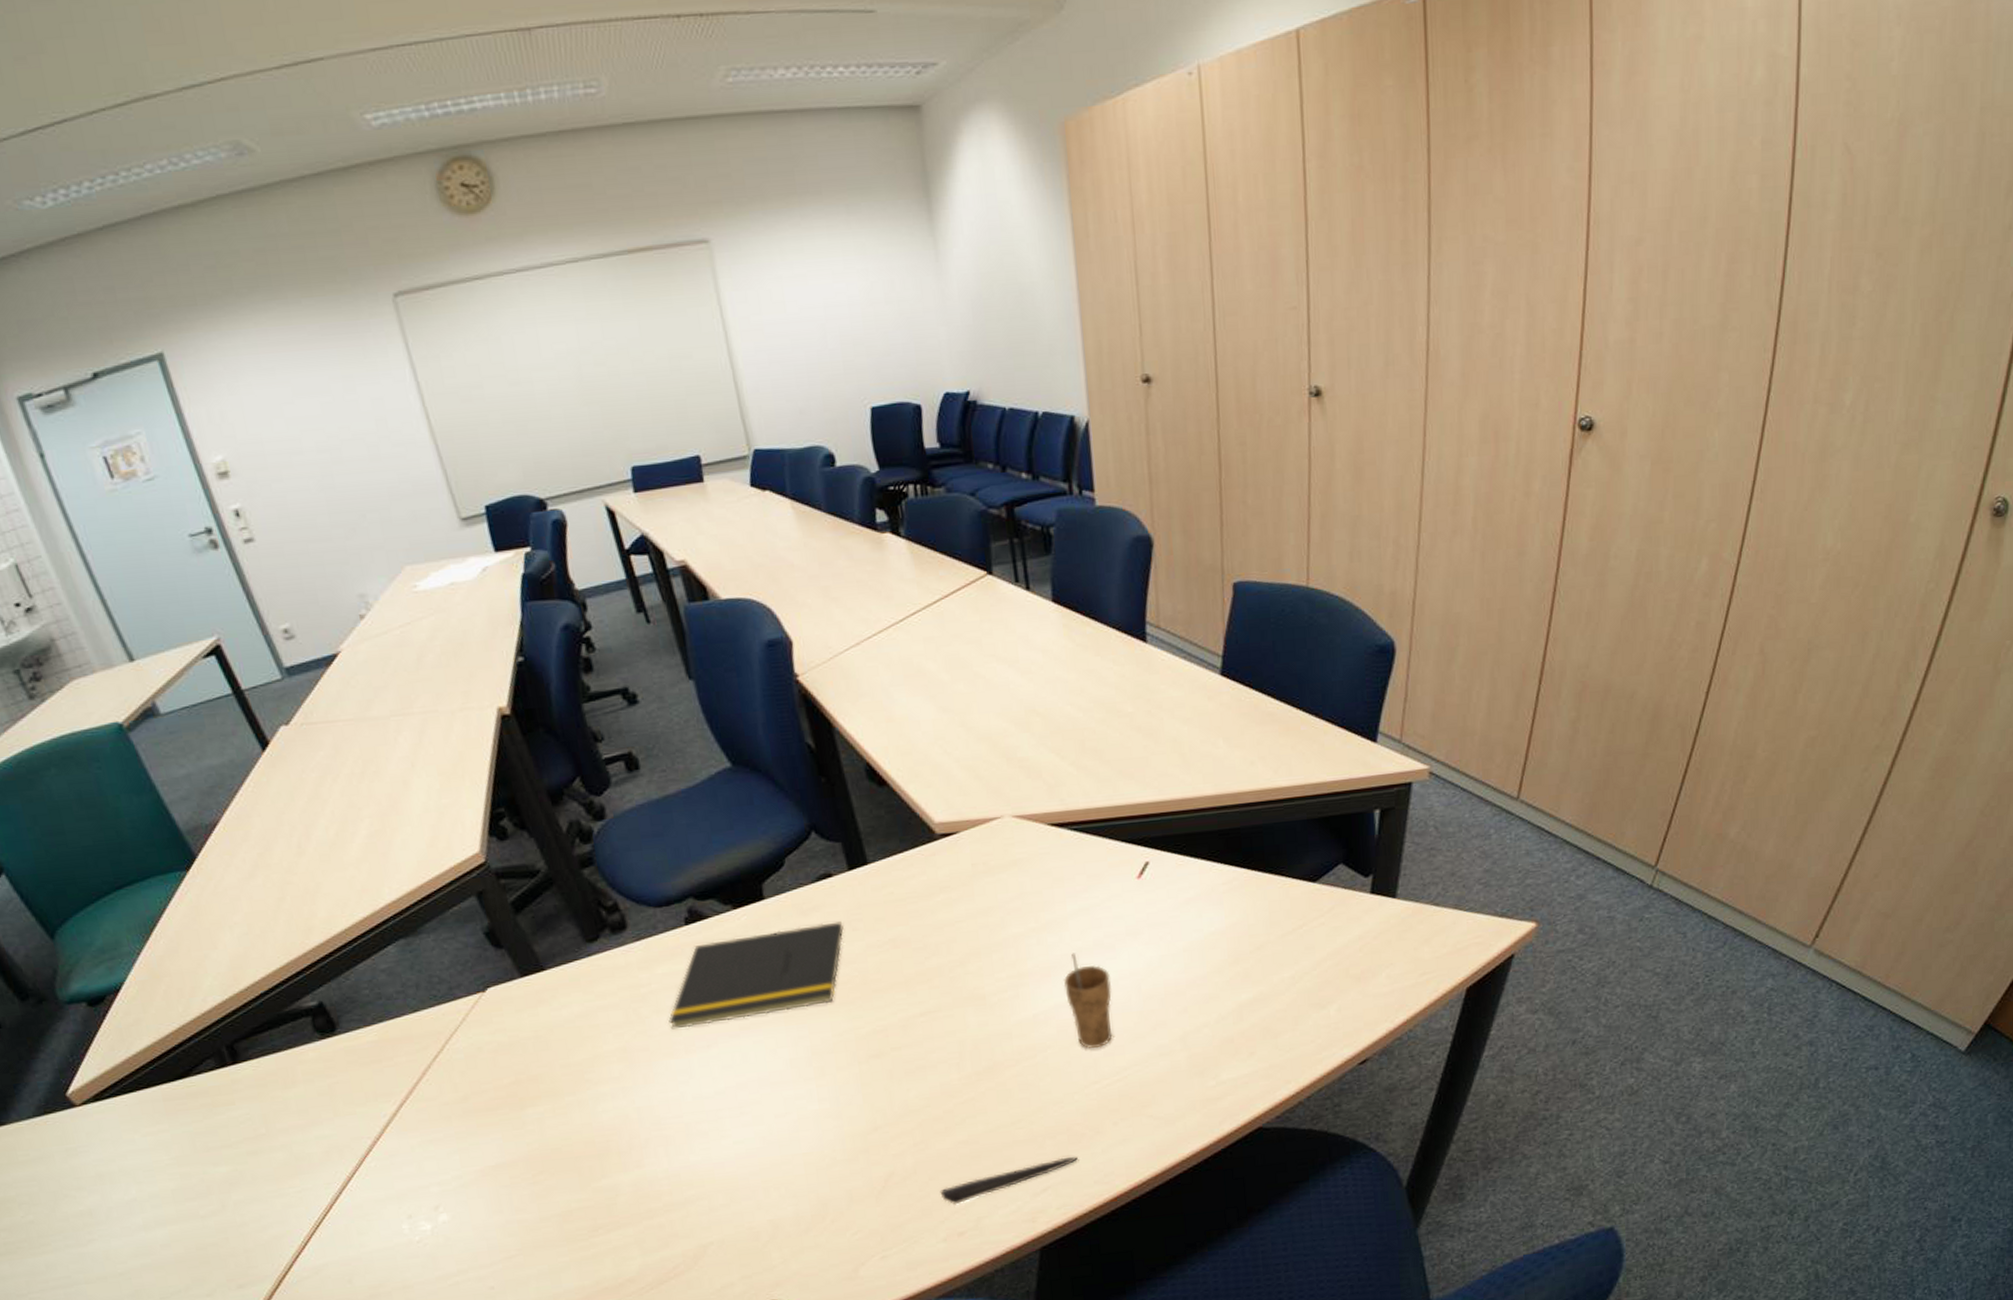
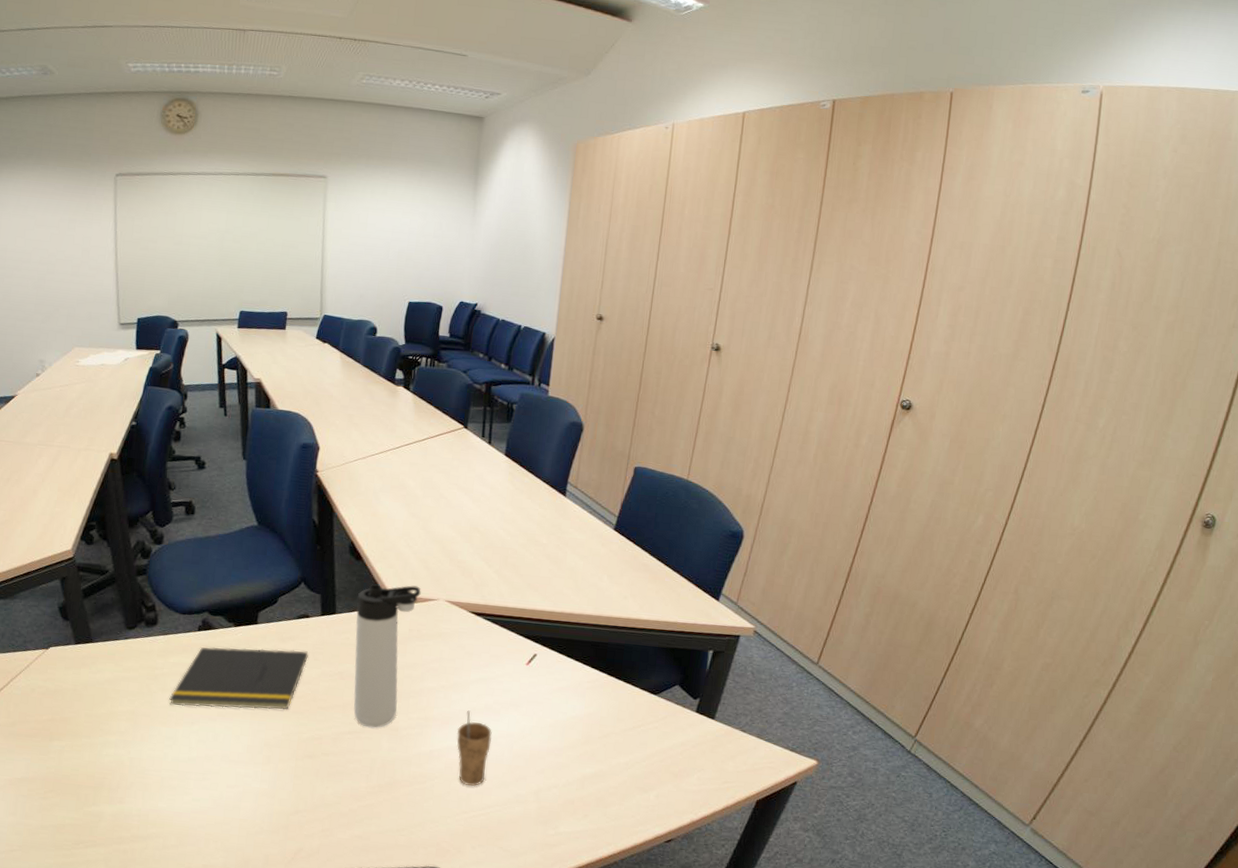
thermos bottle: none [891,804,980,1003] -> present [353,584,421,728]

